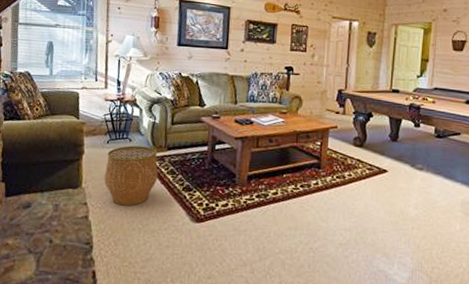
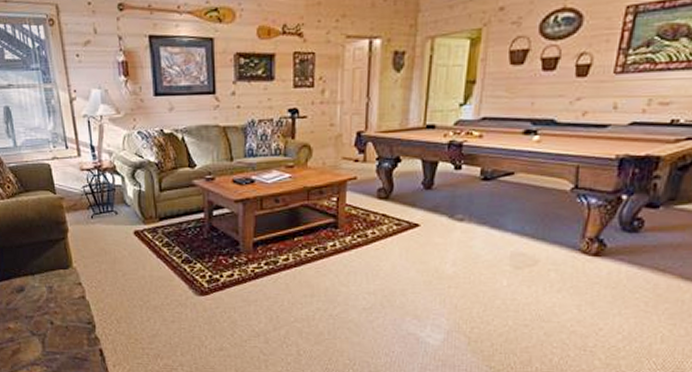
basket: present [104,145,158,206] -> none [93,217,153,283]

